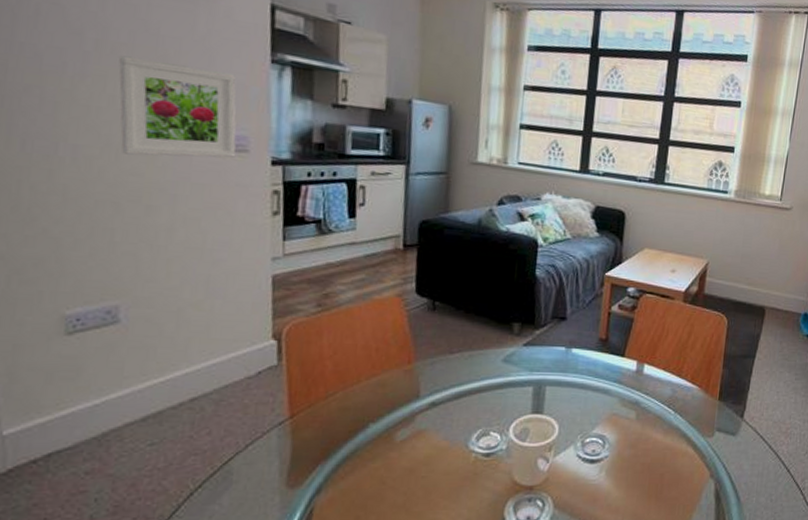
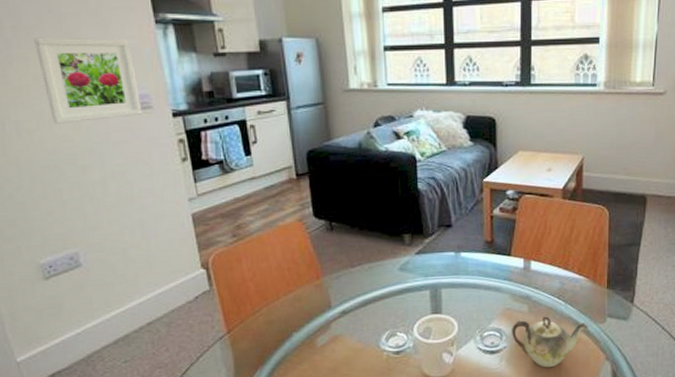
teapot: none [615,425,697,483] -> present [512,316,590,368]

